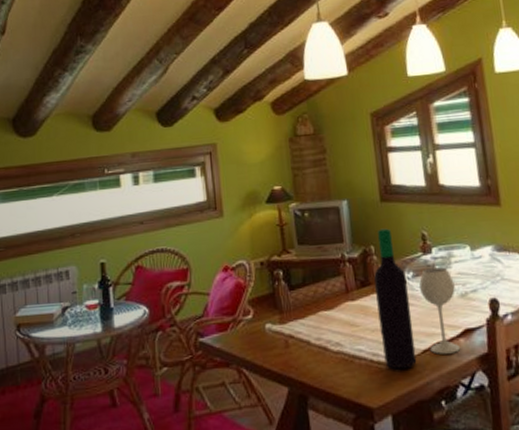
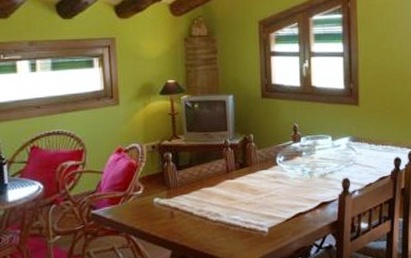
wine bottle: present [374,228,461,369] -> none [251,120,317,234]

